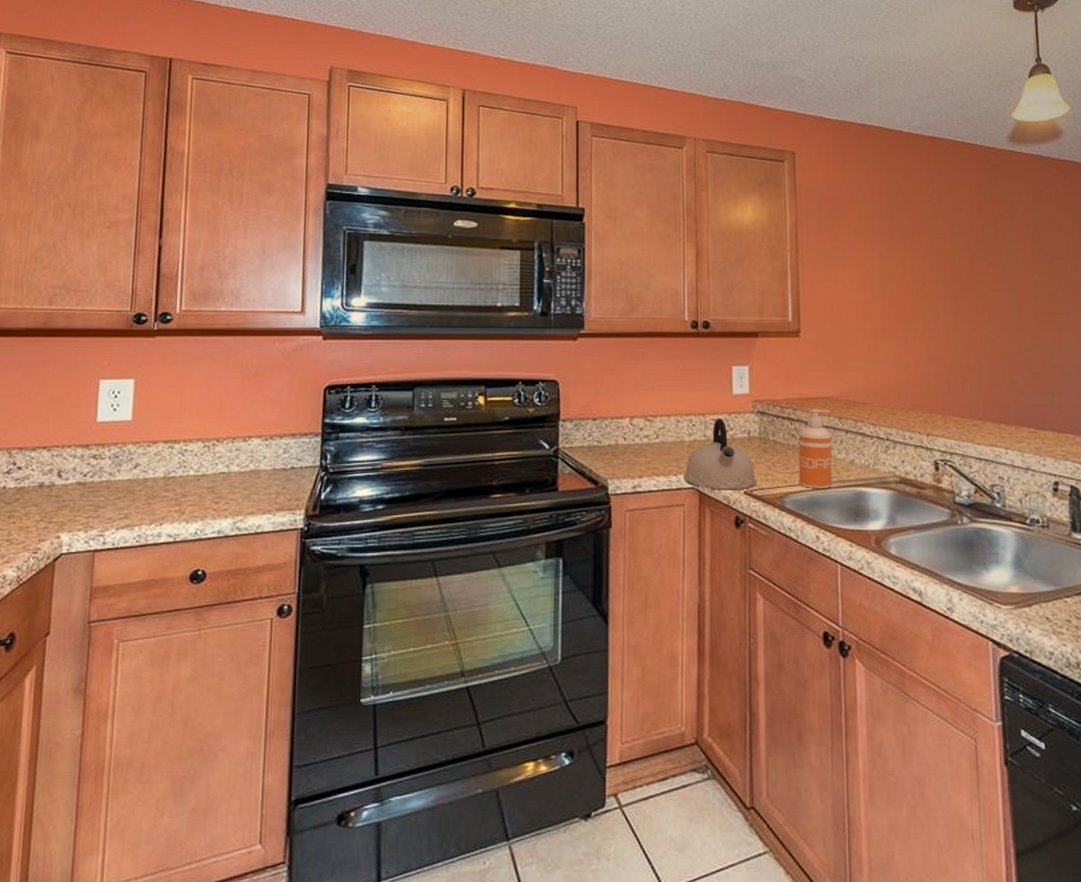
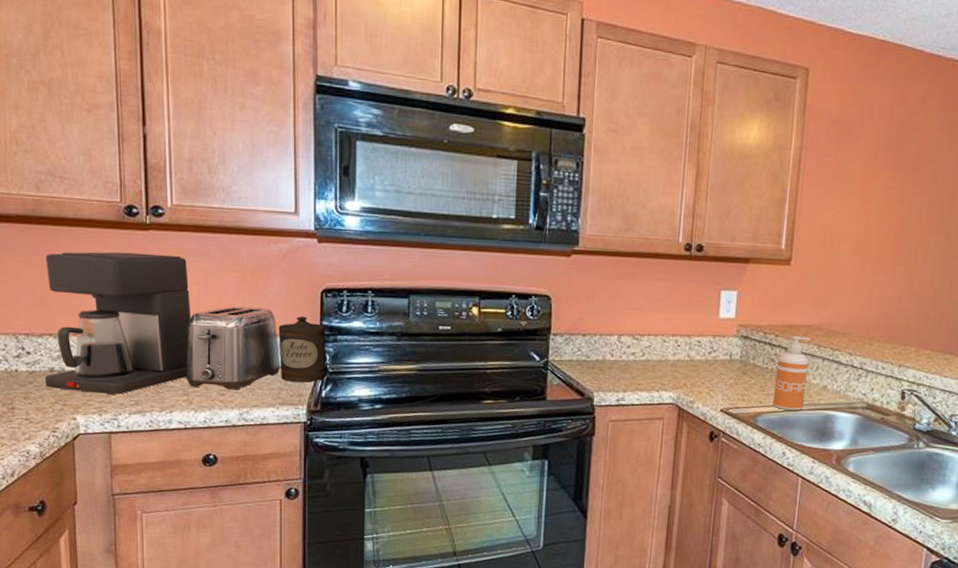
coffee maker: none [32,359,191,508] -> present [44,252,191,394]
toaster: none [179,408,280,497] -> present [185,306,281,390]
canister: none [278,415,327,485] -> present [278,316,326,382]
kettle: present [684,417,757,490] -> none [665,339,734,408]

